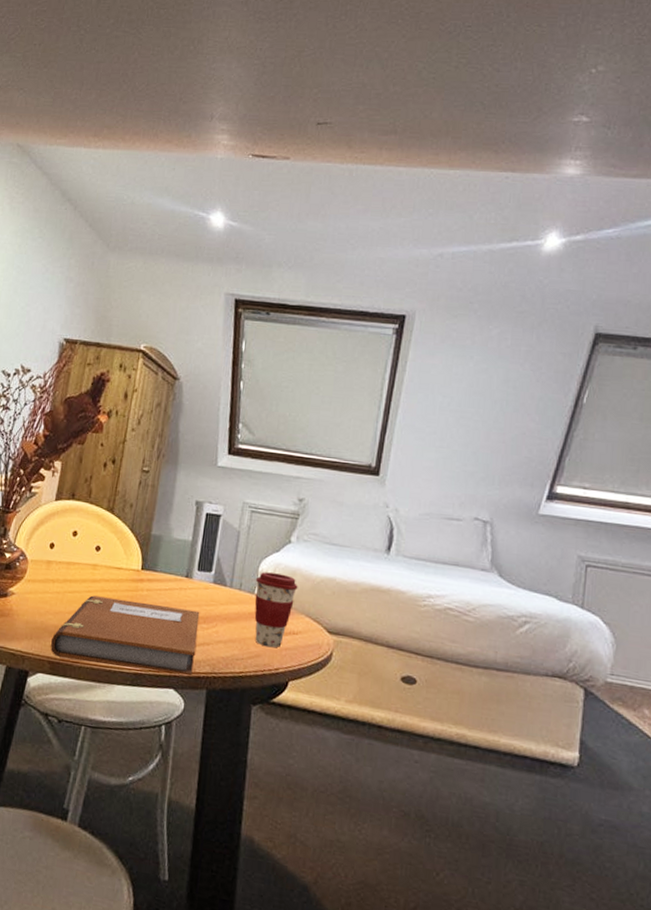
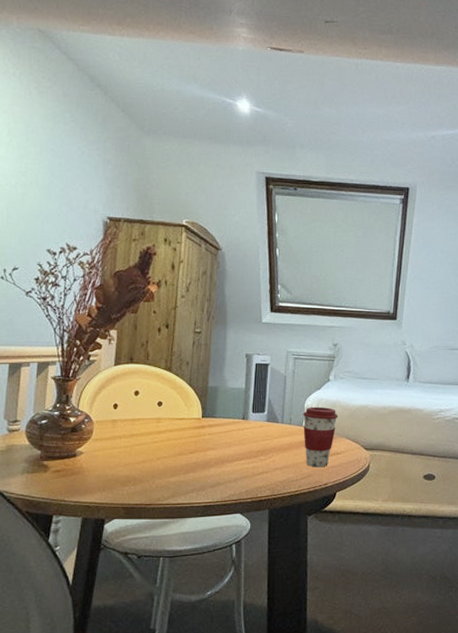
notebook: present [51,595,200,675] -> none [124,445,258,502]

